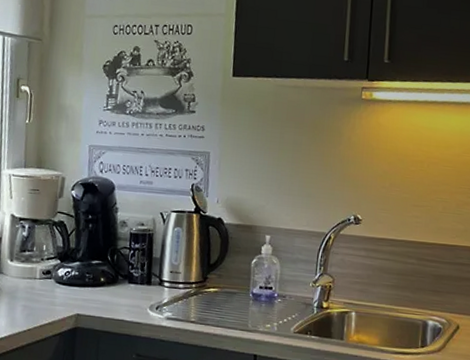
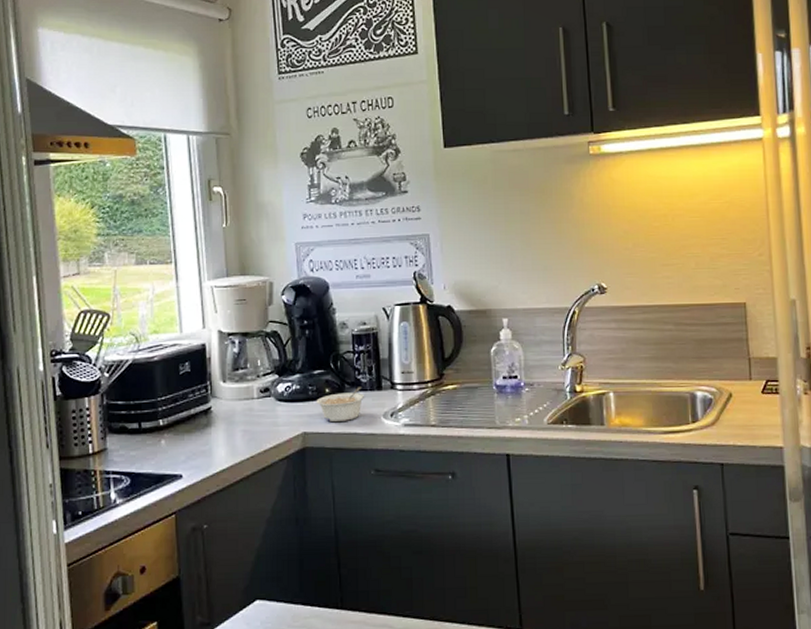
legume: none [91,280,136,309] -> present [316,387,365,422]

